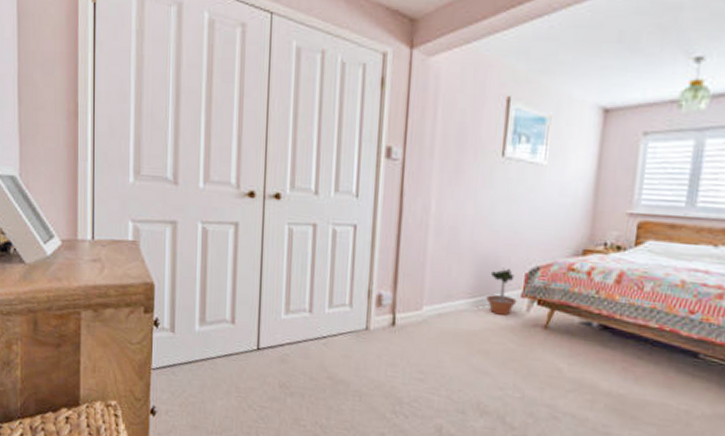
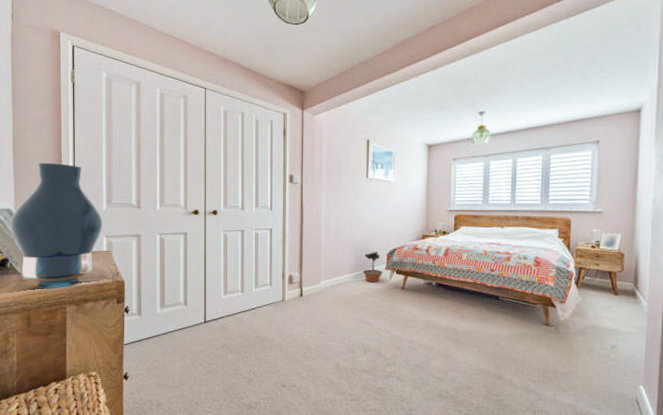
vase: none [14,113,128,288] -> present [10,162,102,289]

